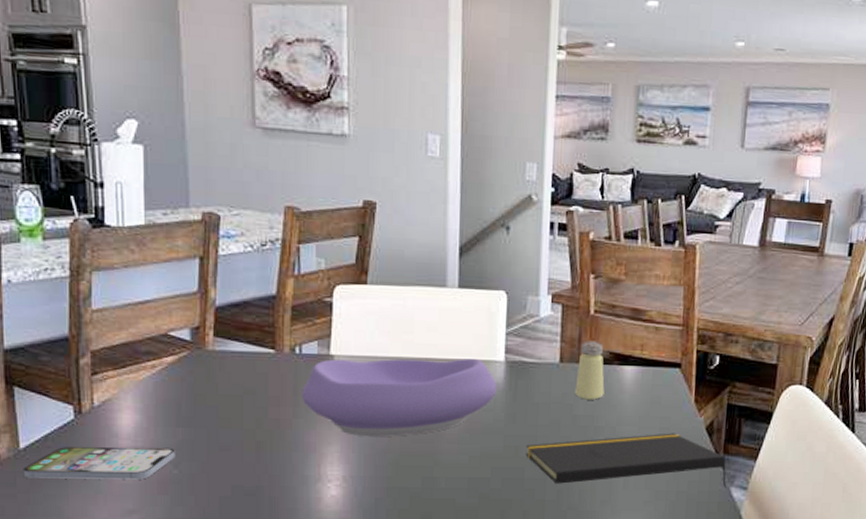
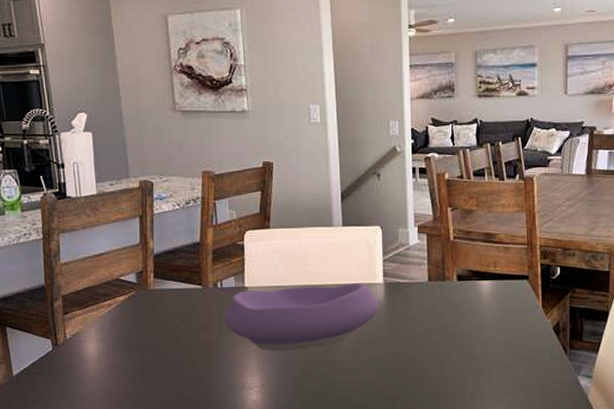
smartphone: present [23,447,175,480] -> none [16,368,130,398]
notepad: present [525,433,727,489] -> none [405,334,575,381]
saltshaker: present [575,341,605,400] -> none [442,262,466,311]

